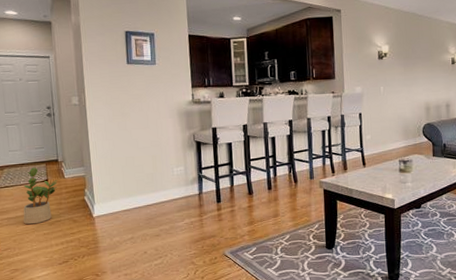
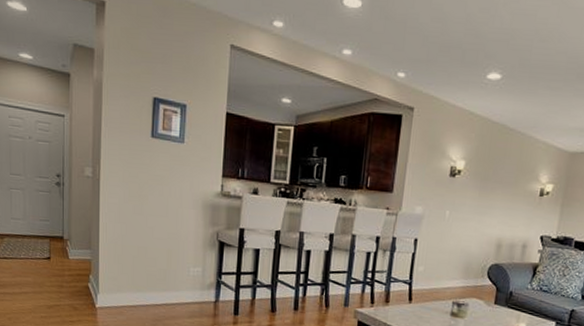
potted plant: present [23,167,58,225] -> none [20,241,61,305]

